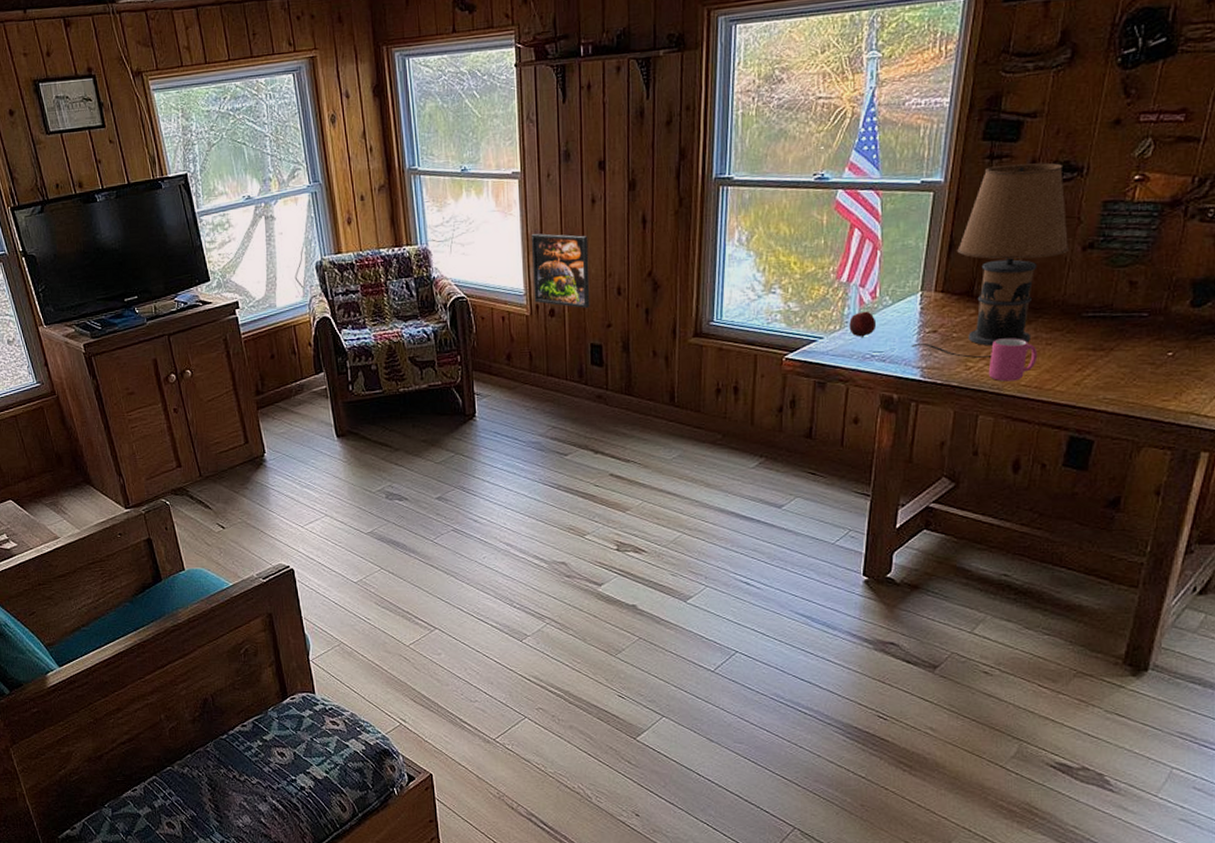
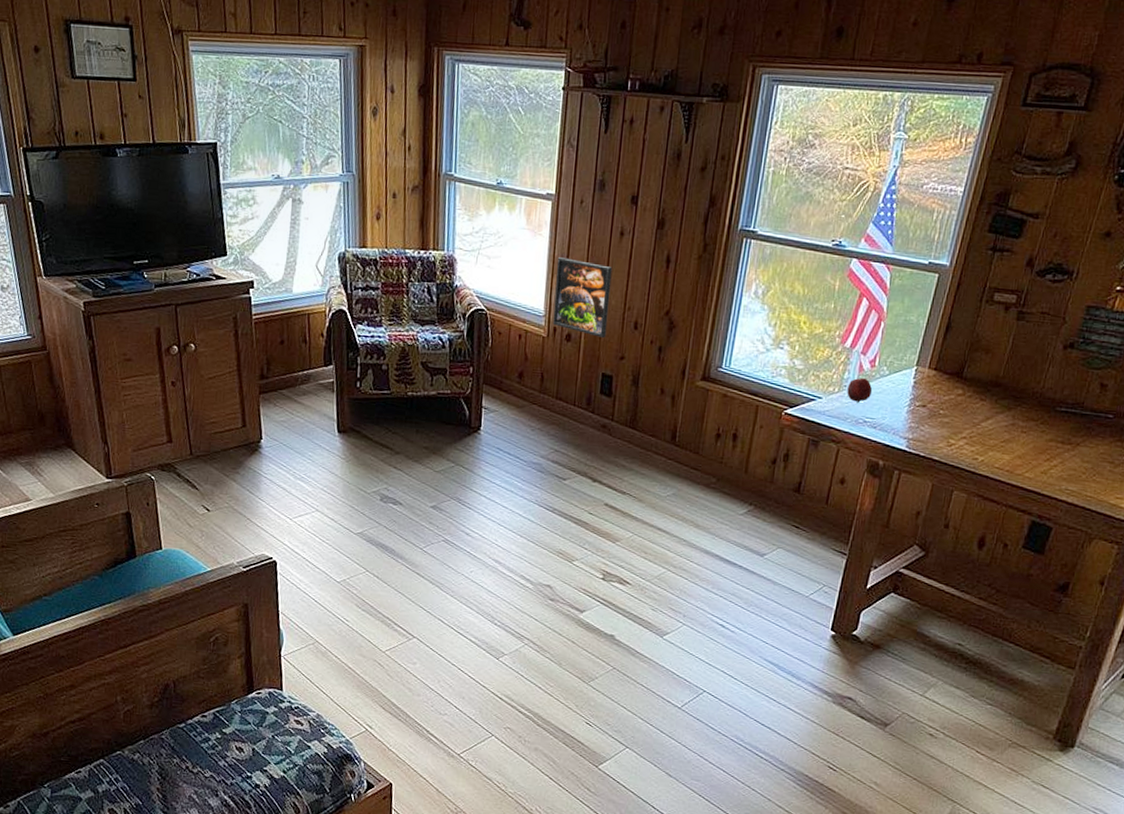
table lamp: present [911,163,1070,359] -> none [901,258,1056,438]
mug: present [988,338,1038,382] -> none [967,421,1013,463]

